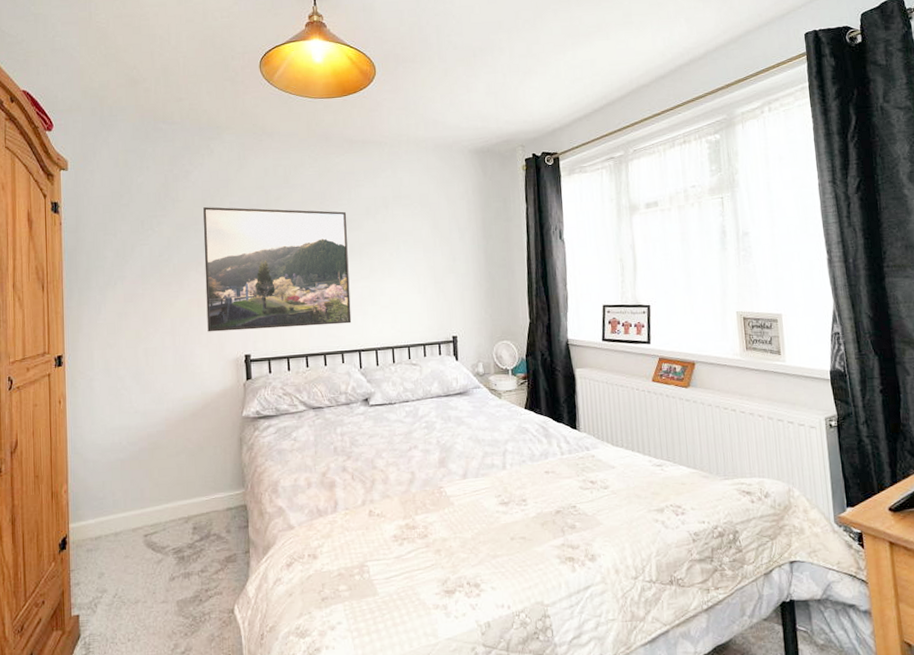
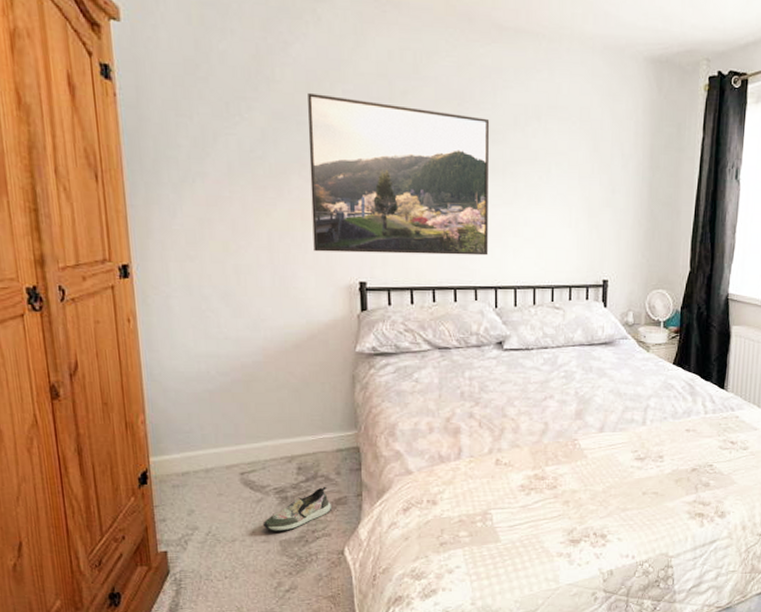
shoe: none [162,545,223,592] -> present [263,487,332,531]

